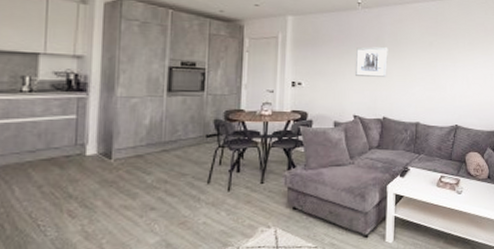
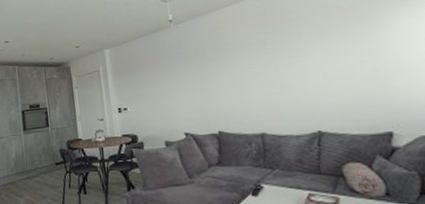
wall art: present [356,47,388,77] -> none [176,58,215,93]

